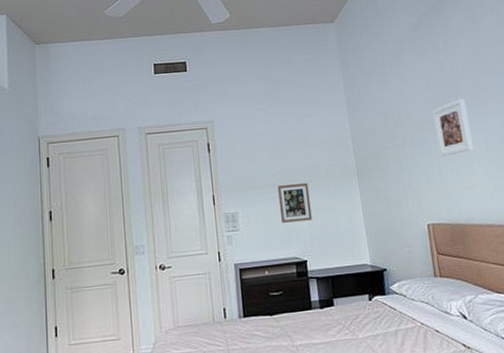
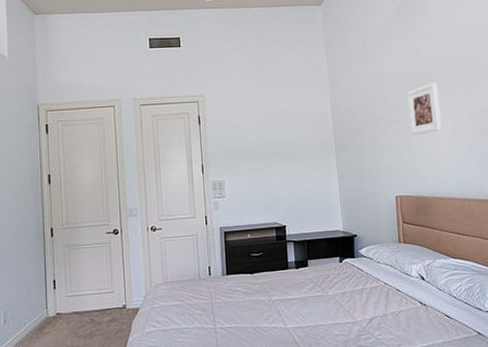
picture frame: present [278,183,312,223] -> none [262,156,292,191]

